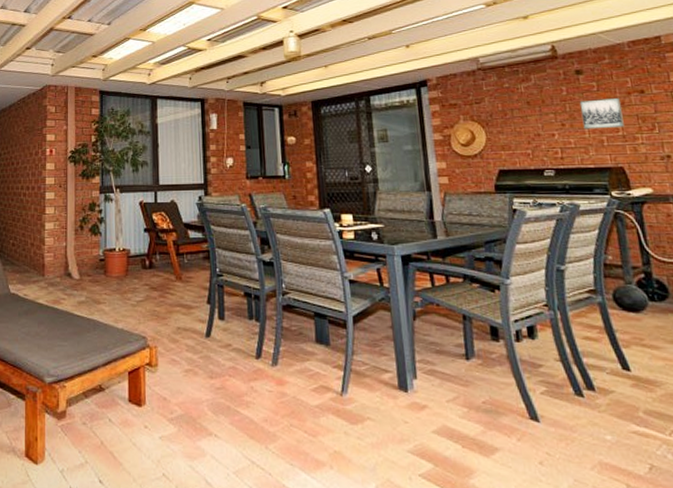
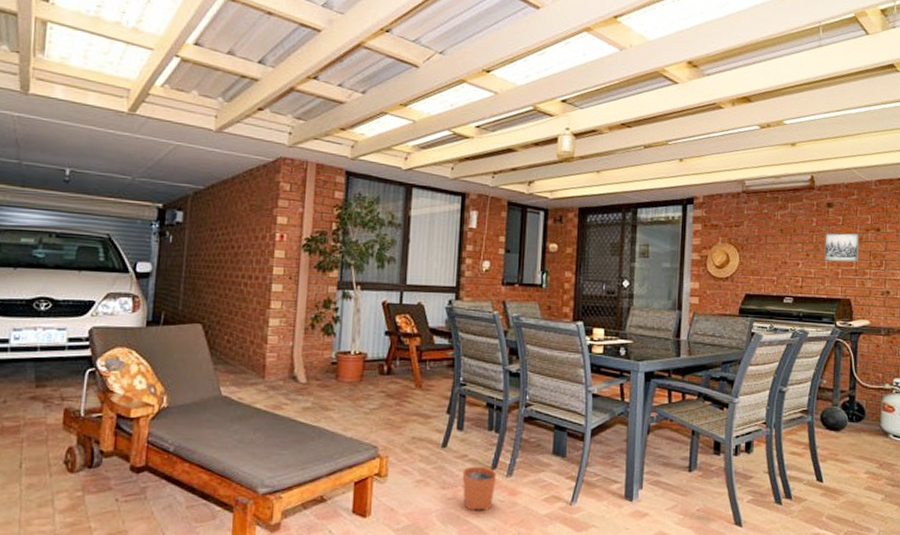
plant pot: none [228,348,262,401] -> present [462,459,496,510]

